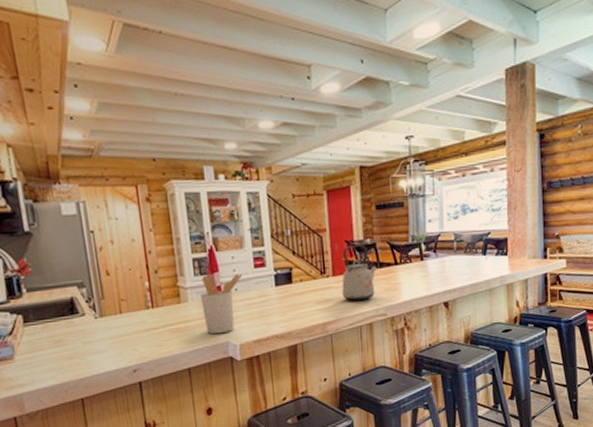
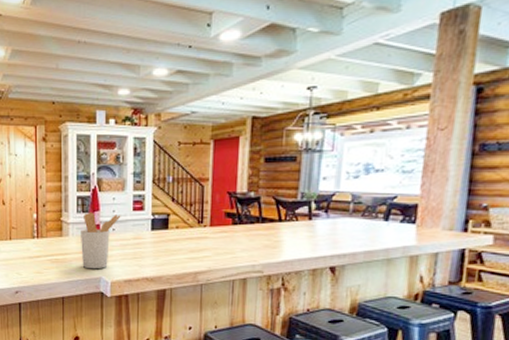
kettle: present [342,245,378,301] -> none [218,198,259,254]

